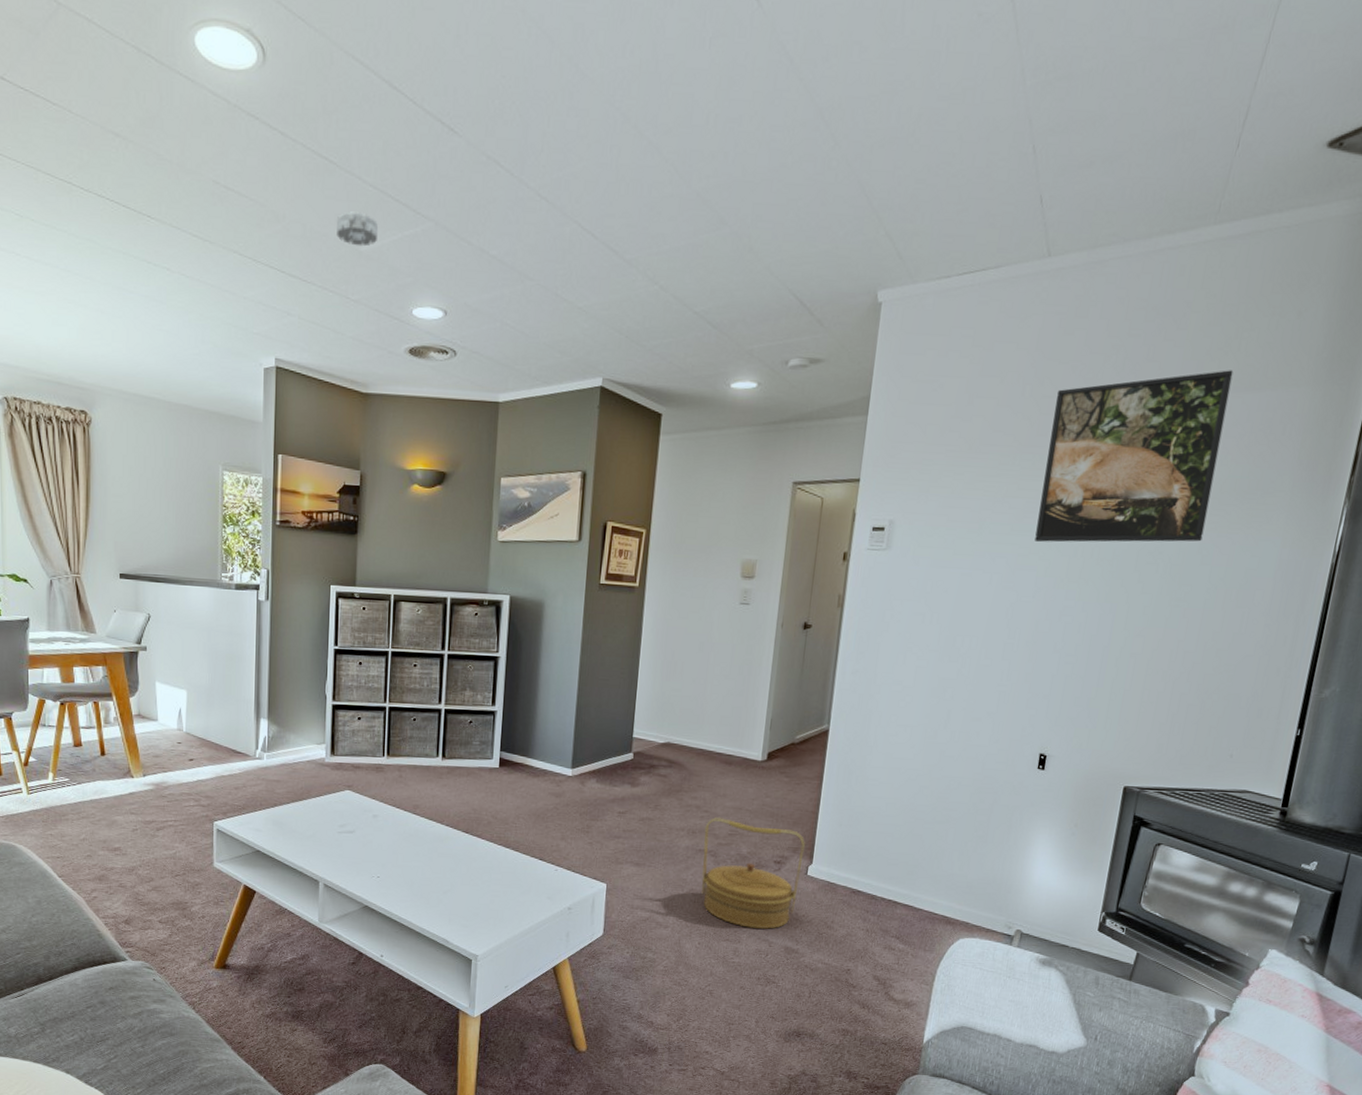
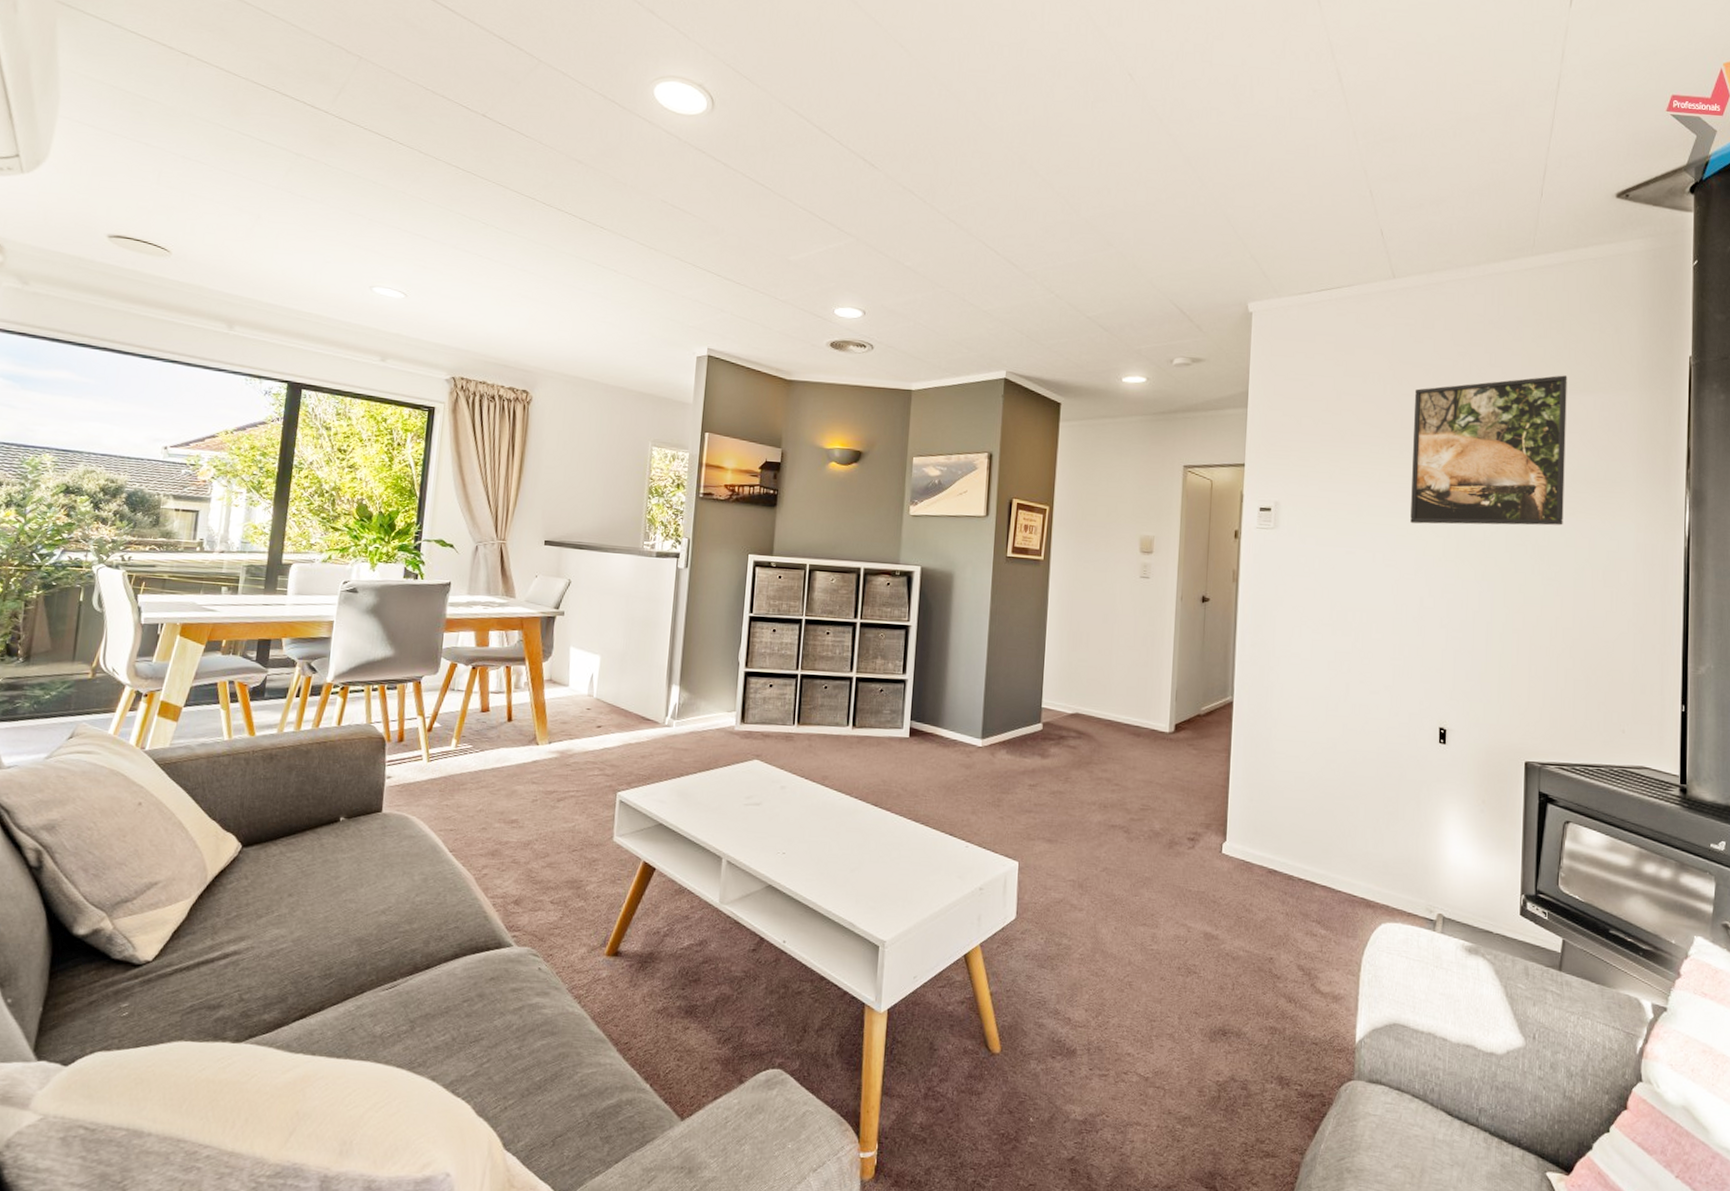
smoke detector: present [337,211,378,247] -> none [769,228,806,256]
basket: present [701,816,805,929] -> none [1115,790,1217,913]

